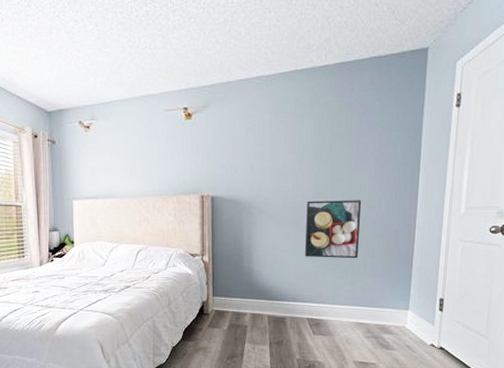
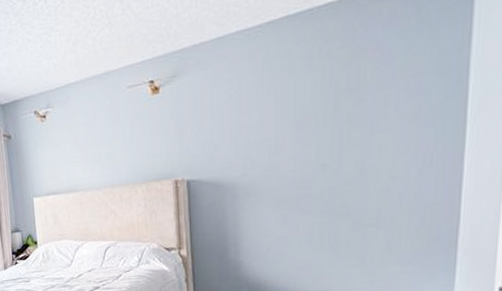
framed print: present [305,200,362,259] -> none [307,169,383,244]

